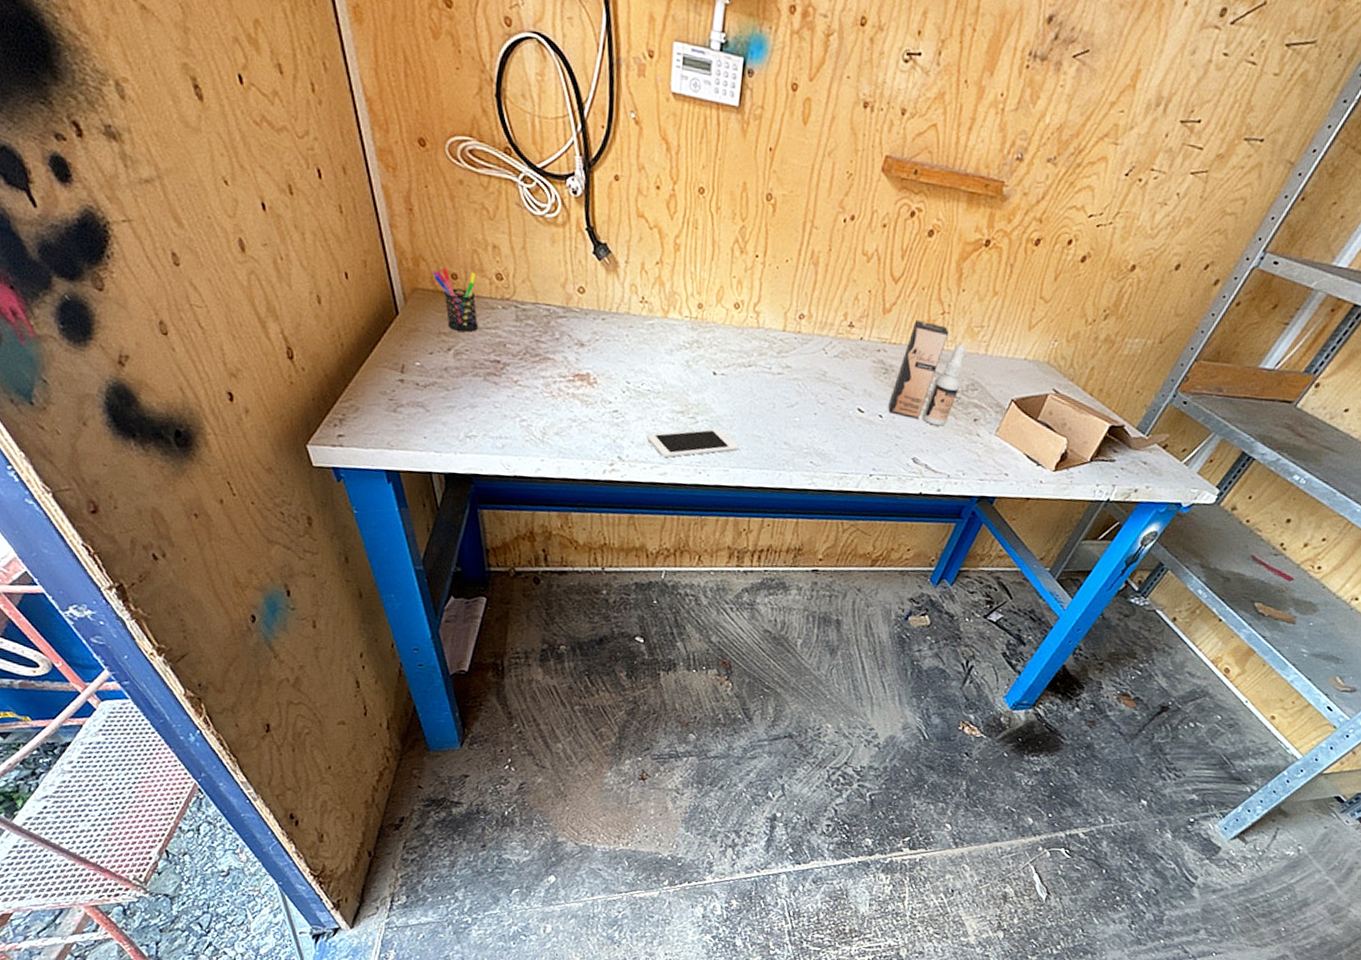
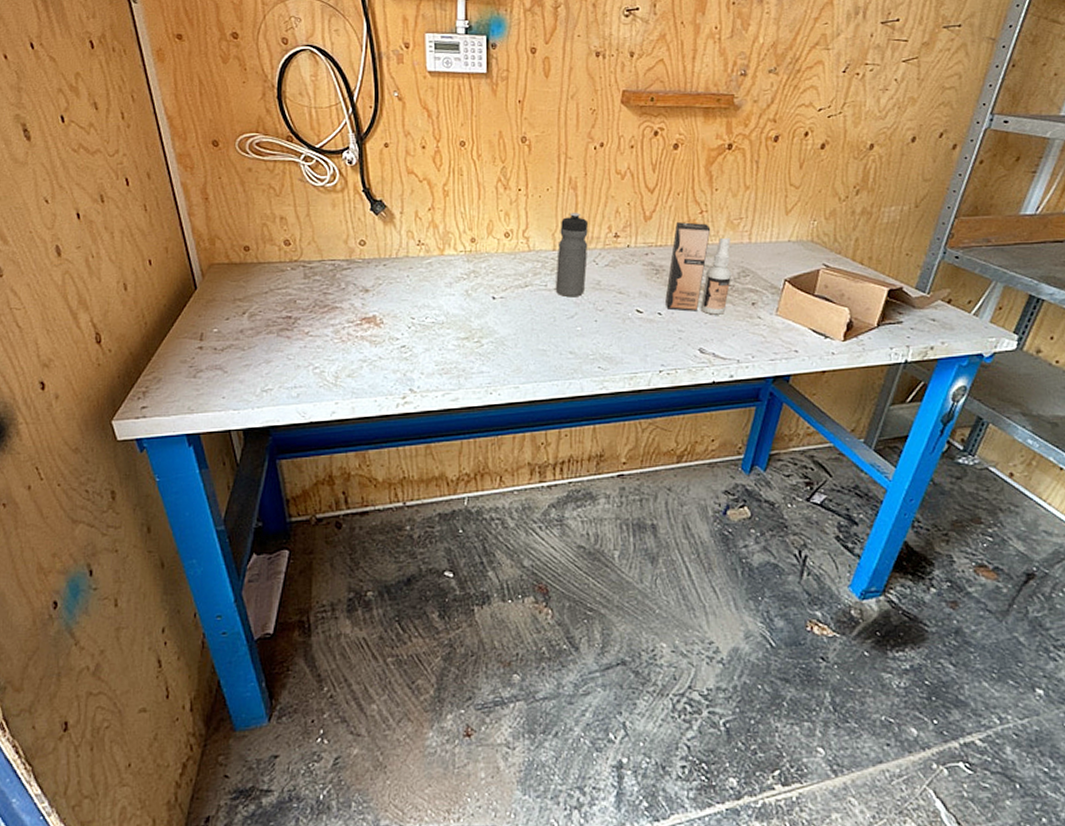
pen holder: present [433,268,479,332] -> none [228,242,270,295]
cell phone: present [647,428,739,457] -> none [436,348,526,383]
water bottle: none [779,292,825,386] -> present [555,213,589,298]

